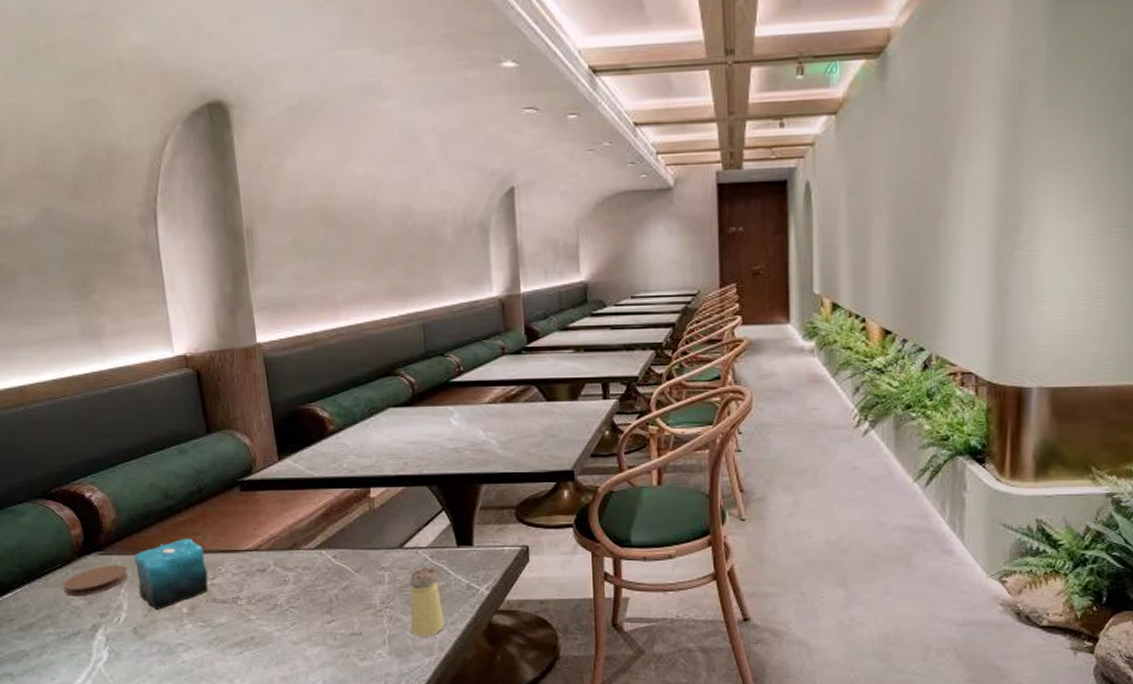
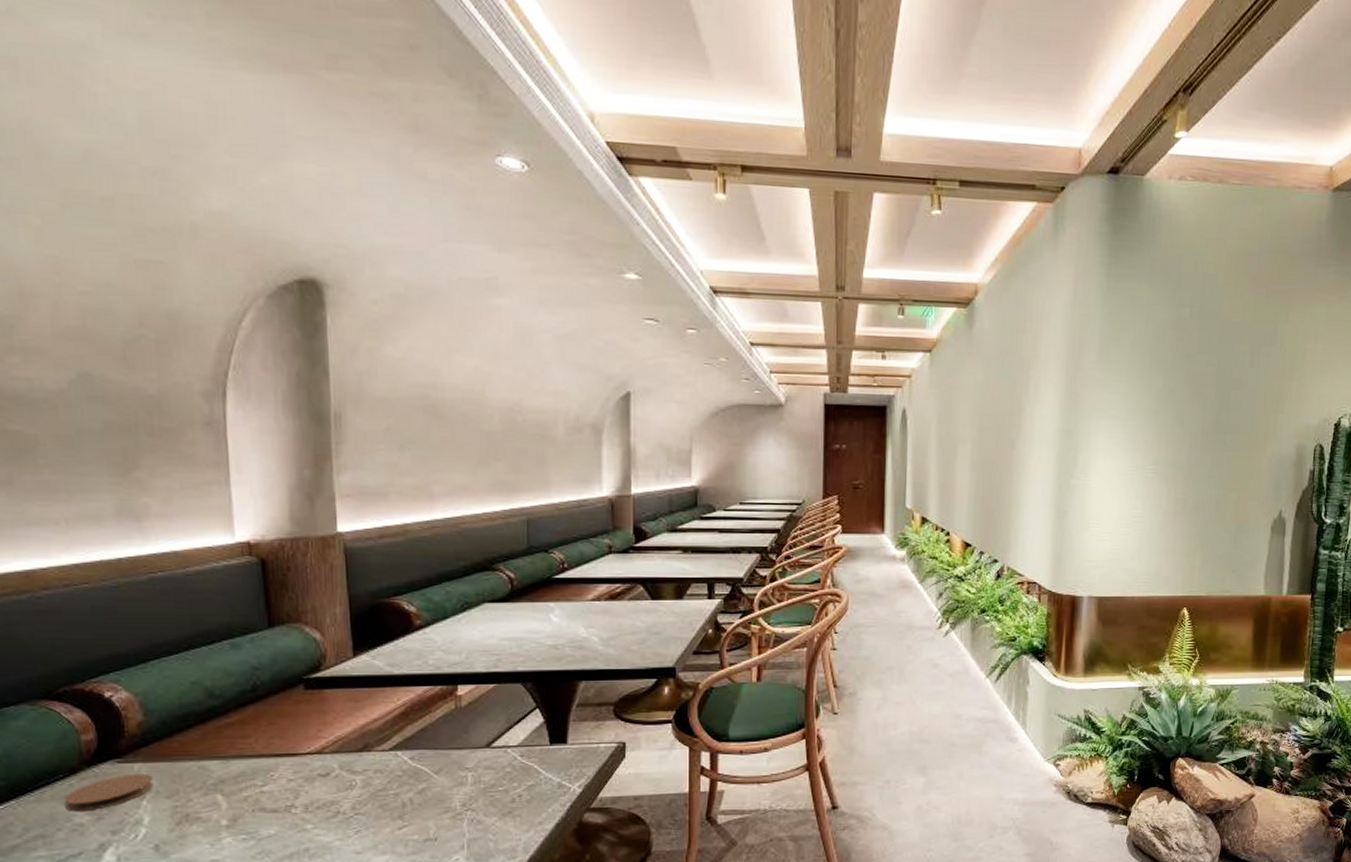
candle: present [134,539,208,611] -> none [162,742,257,824]
saltshaker: present [410,567,445,637] -> none [493,766,532,839]

